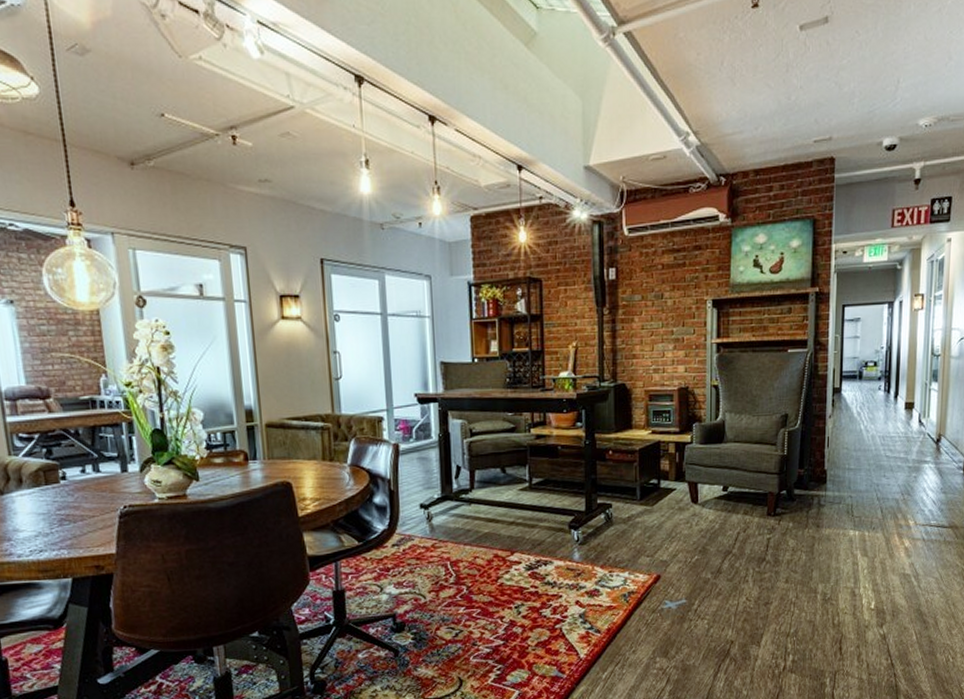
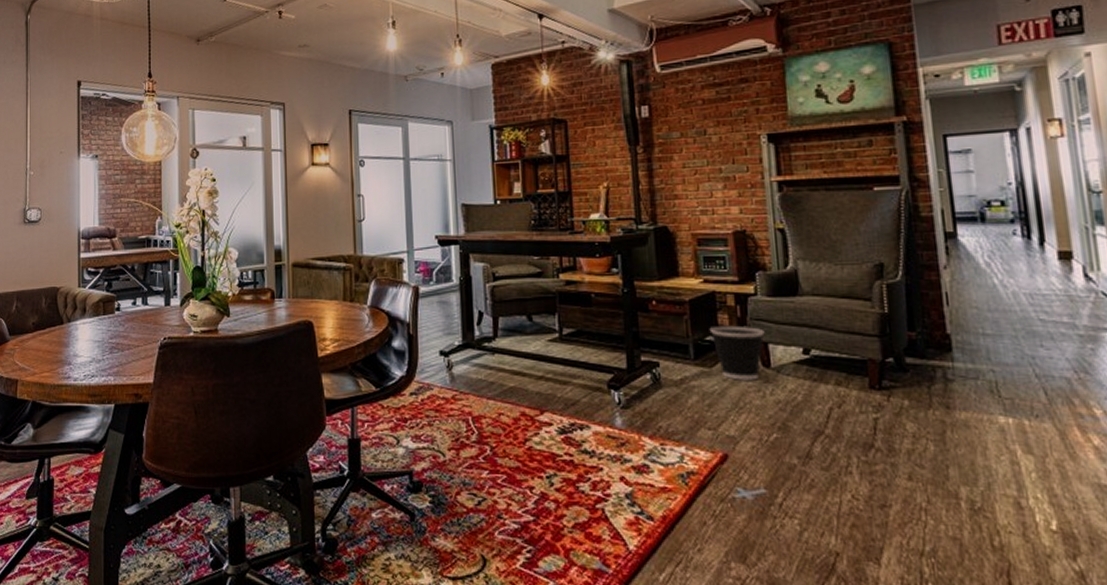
wastebasket: none [653,470,696,515] -> present [709,325,765,380]

